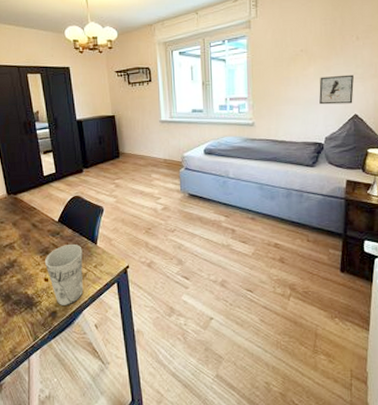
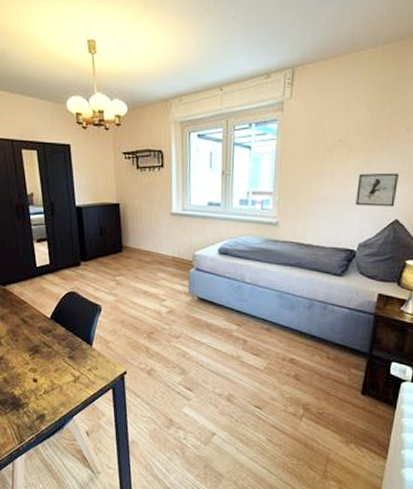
cup: present [44,243,84,307] -> none [33,343,76,410]

